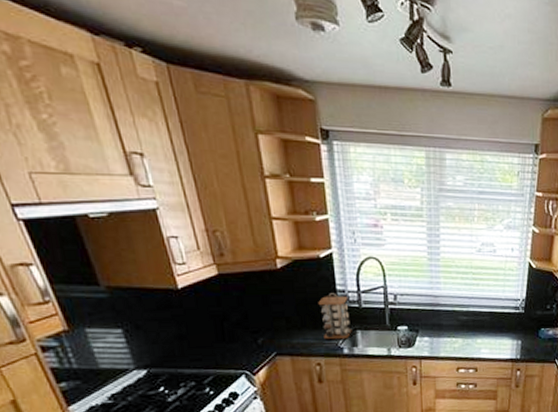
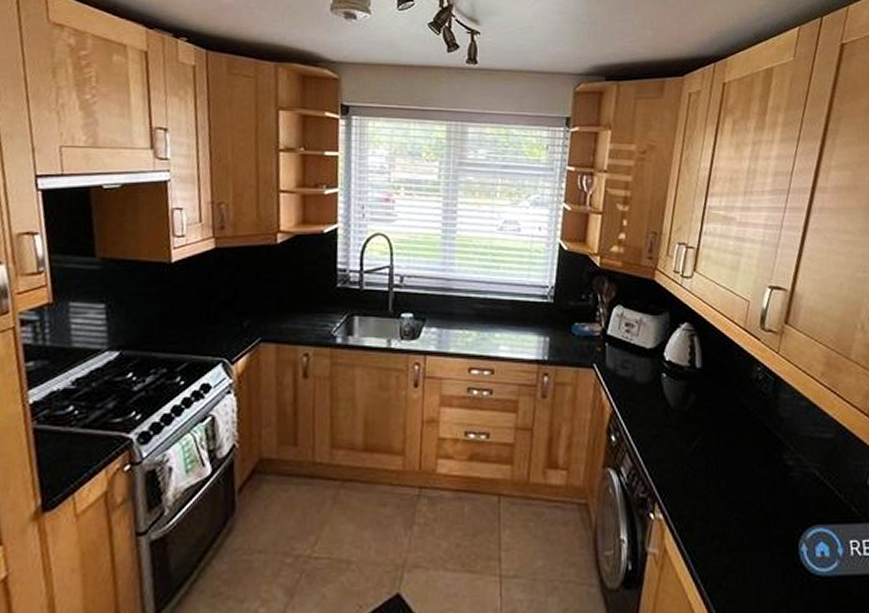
spice rack: present [318,293,352,340] -> none [315,272,349,326]

